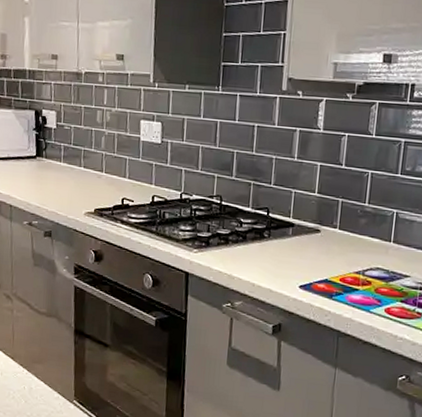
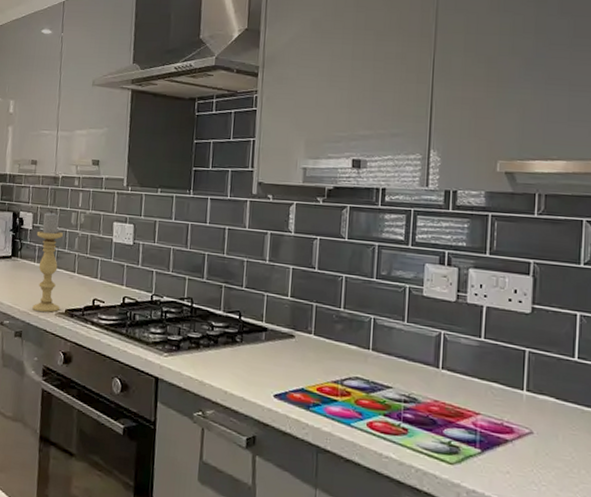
candle holder: none [60,110,89,213] -> present [32,212,63,313]

